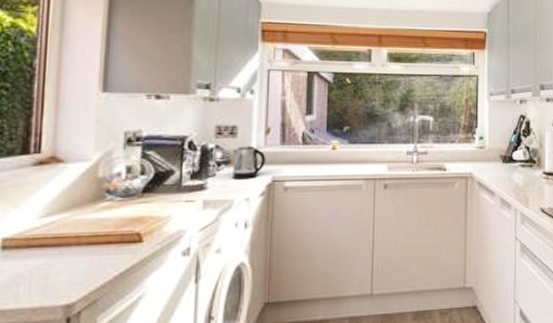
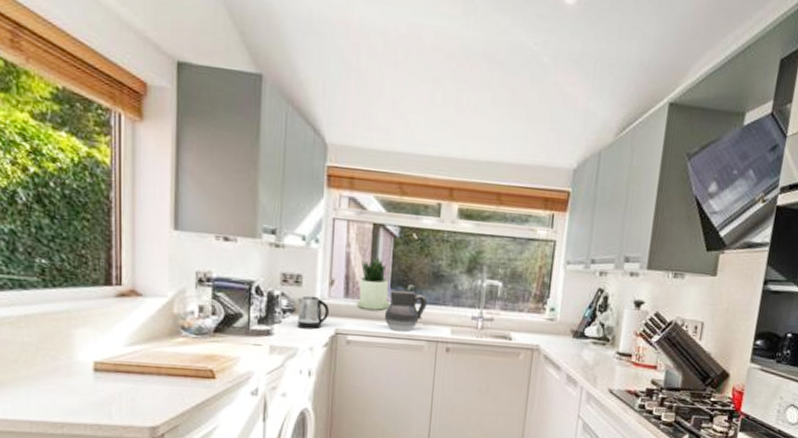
planter: none [293,103,327,154] -> present [356,257,391,310]
ceramic jug: none [321,132,364,174] -> present [384,289,428,333]

